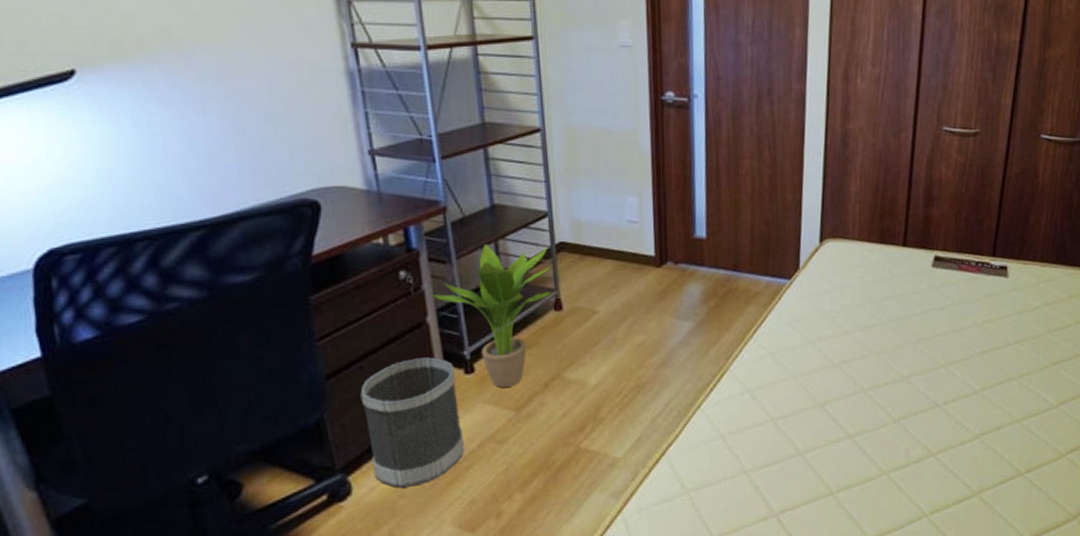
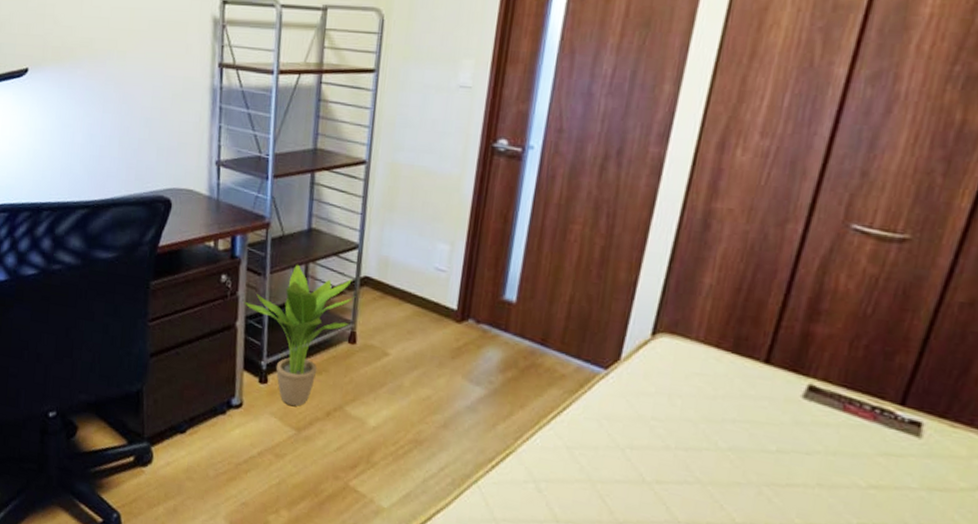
wastebasket: present [360,357,465,488] -> none [171,356,251,473]

